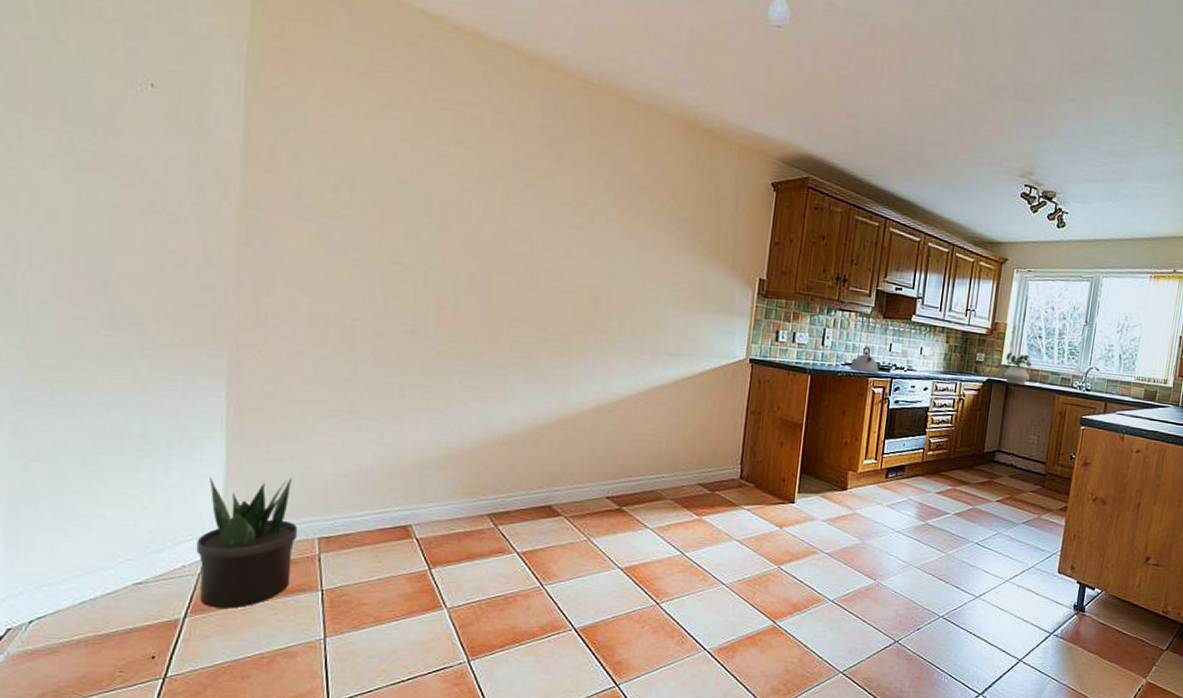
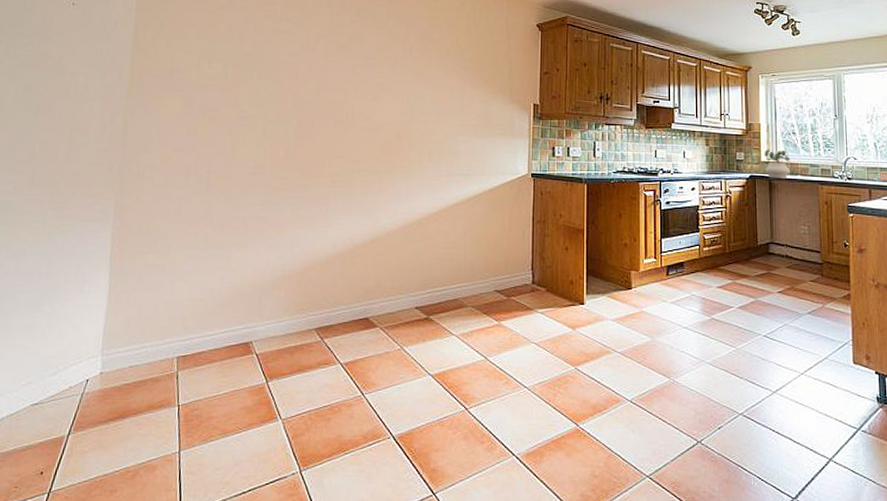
planter: present [196,477,298,609] -> none [81,303,161,425]
kettle: present [851,346,879,373] -> none [622,154,647,178]

